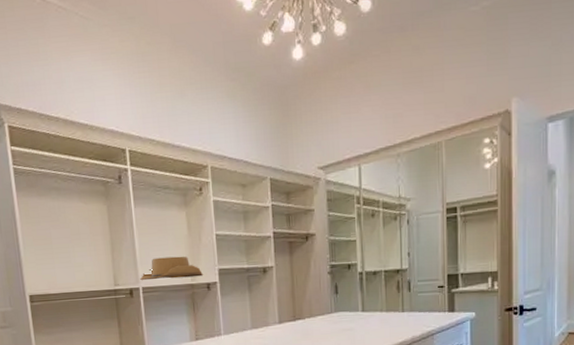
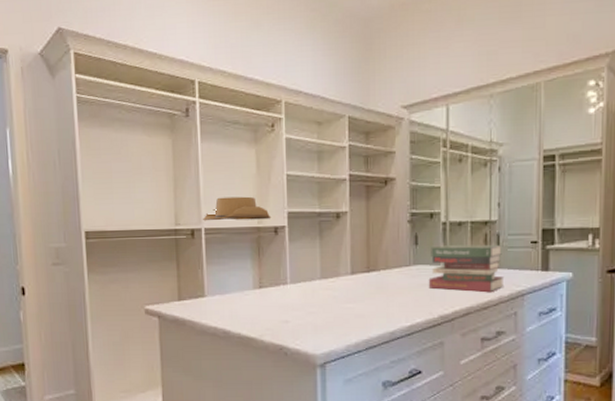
books: none [348,290,416,334] -> present [428,244,505,293]

